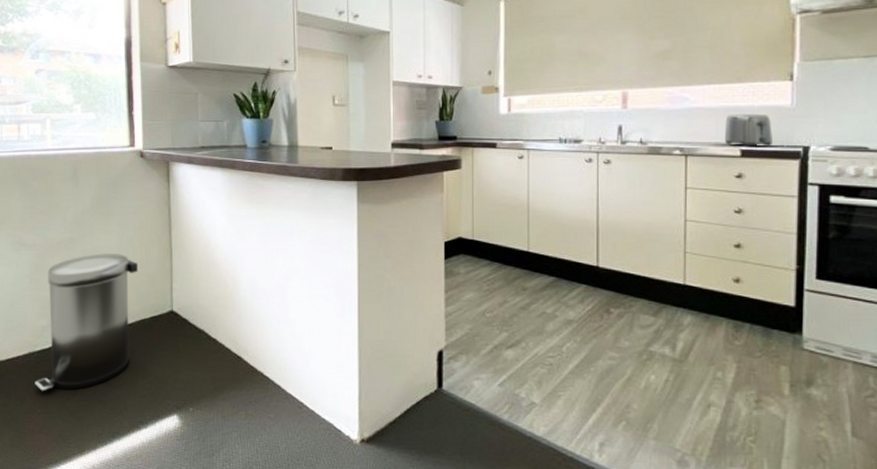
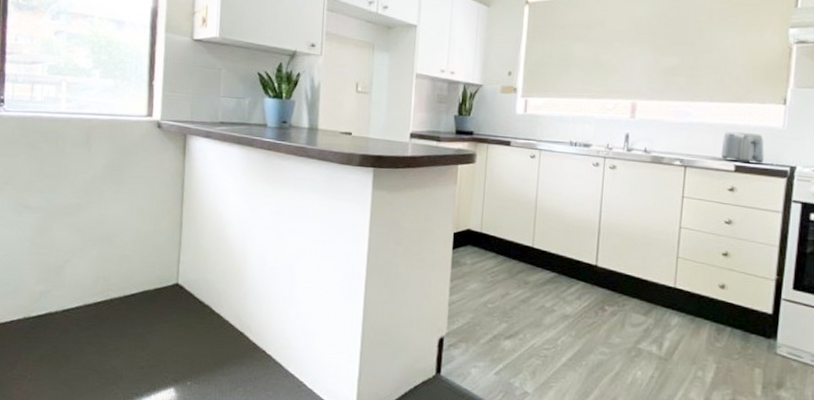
pedal bin: present [34,254,139,392] -> none [26,221,147,359]

